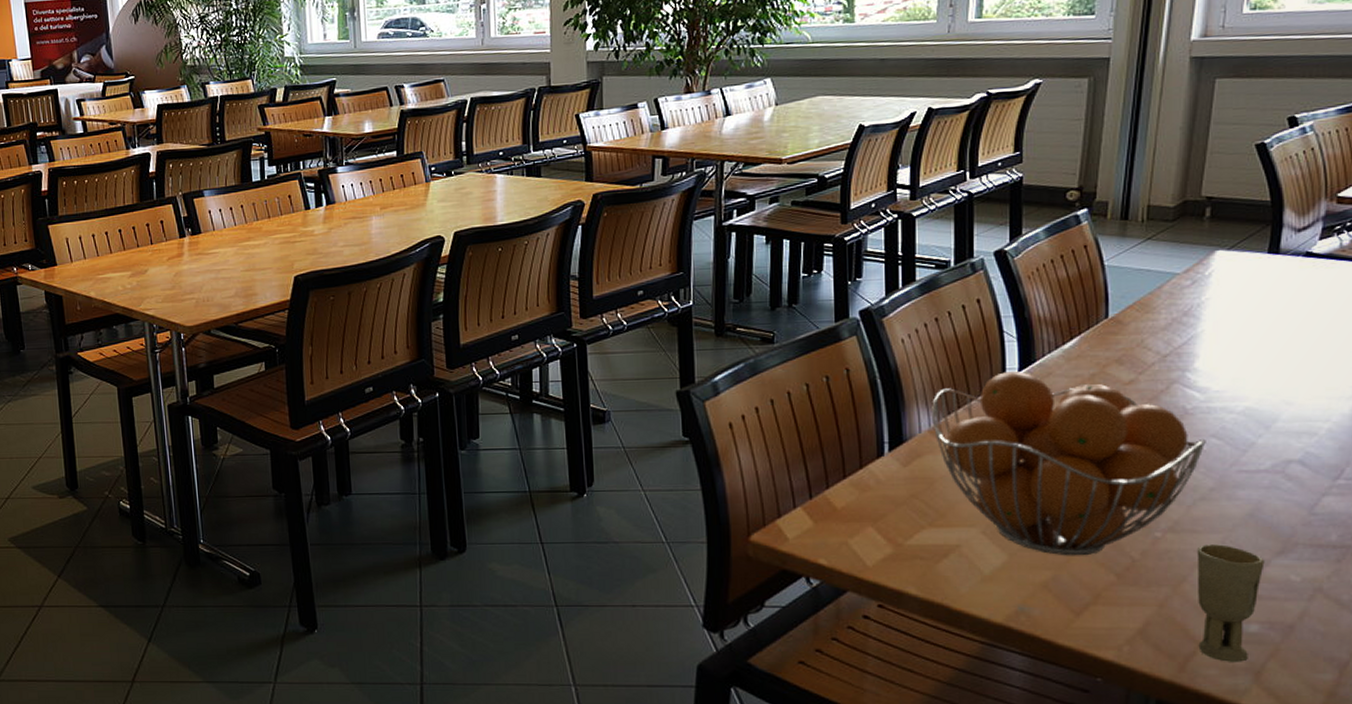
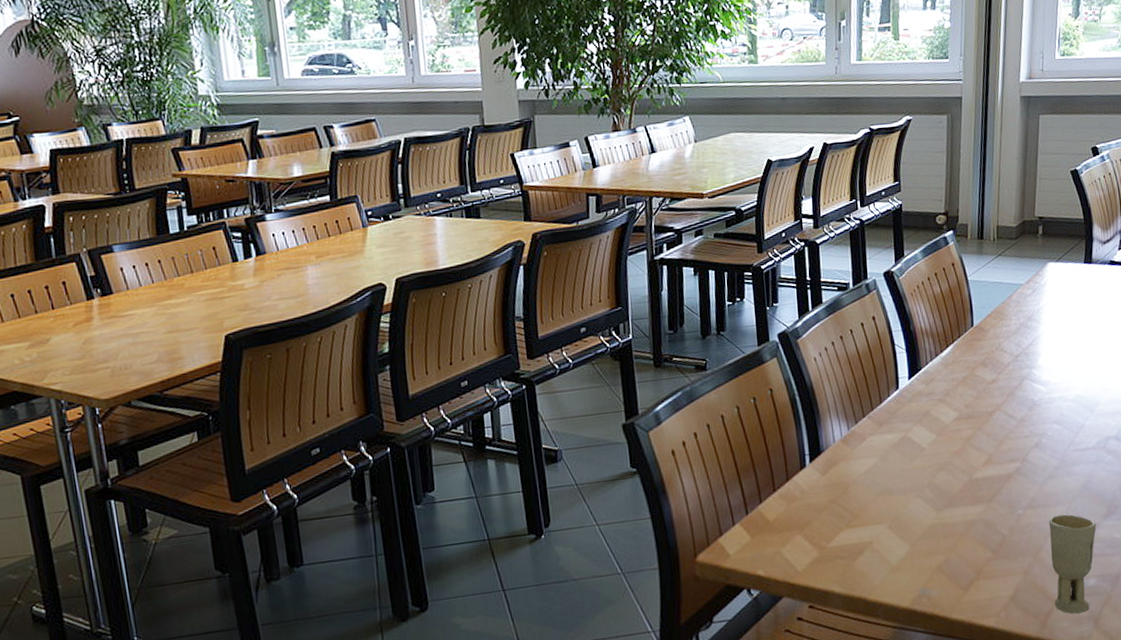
fruit basket: present [932,371,1206,556] -> none [842,379,1050,540]

